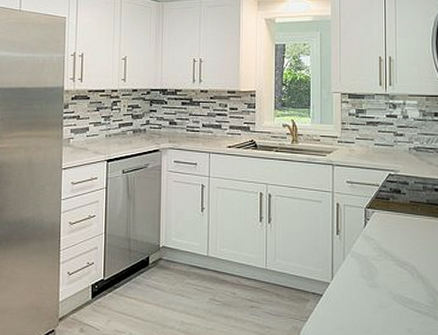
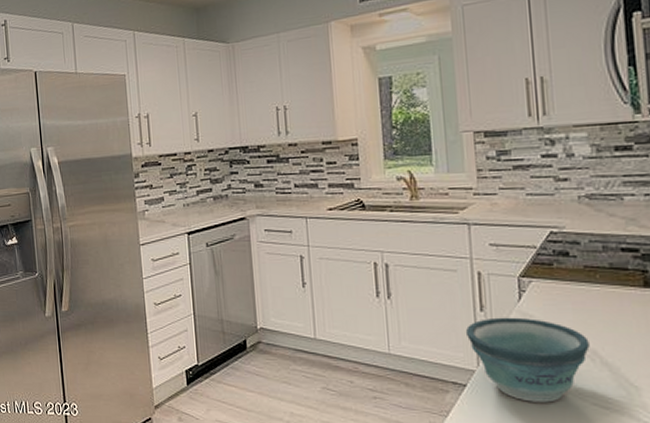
bowl: none [324,240,411,308] -> present [465,317,590,403]

